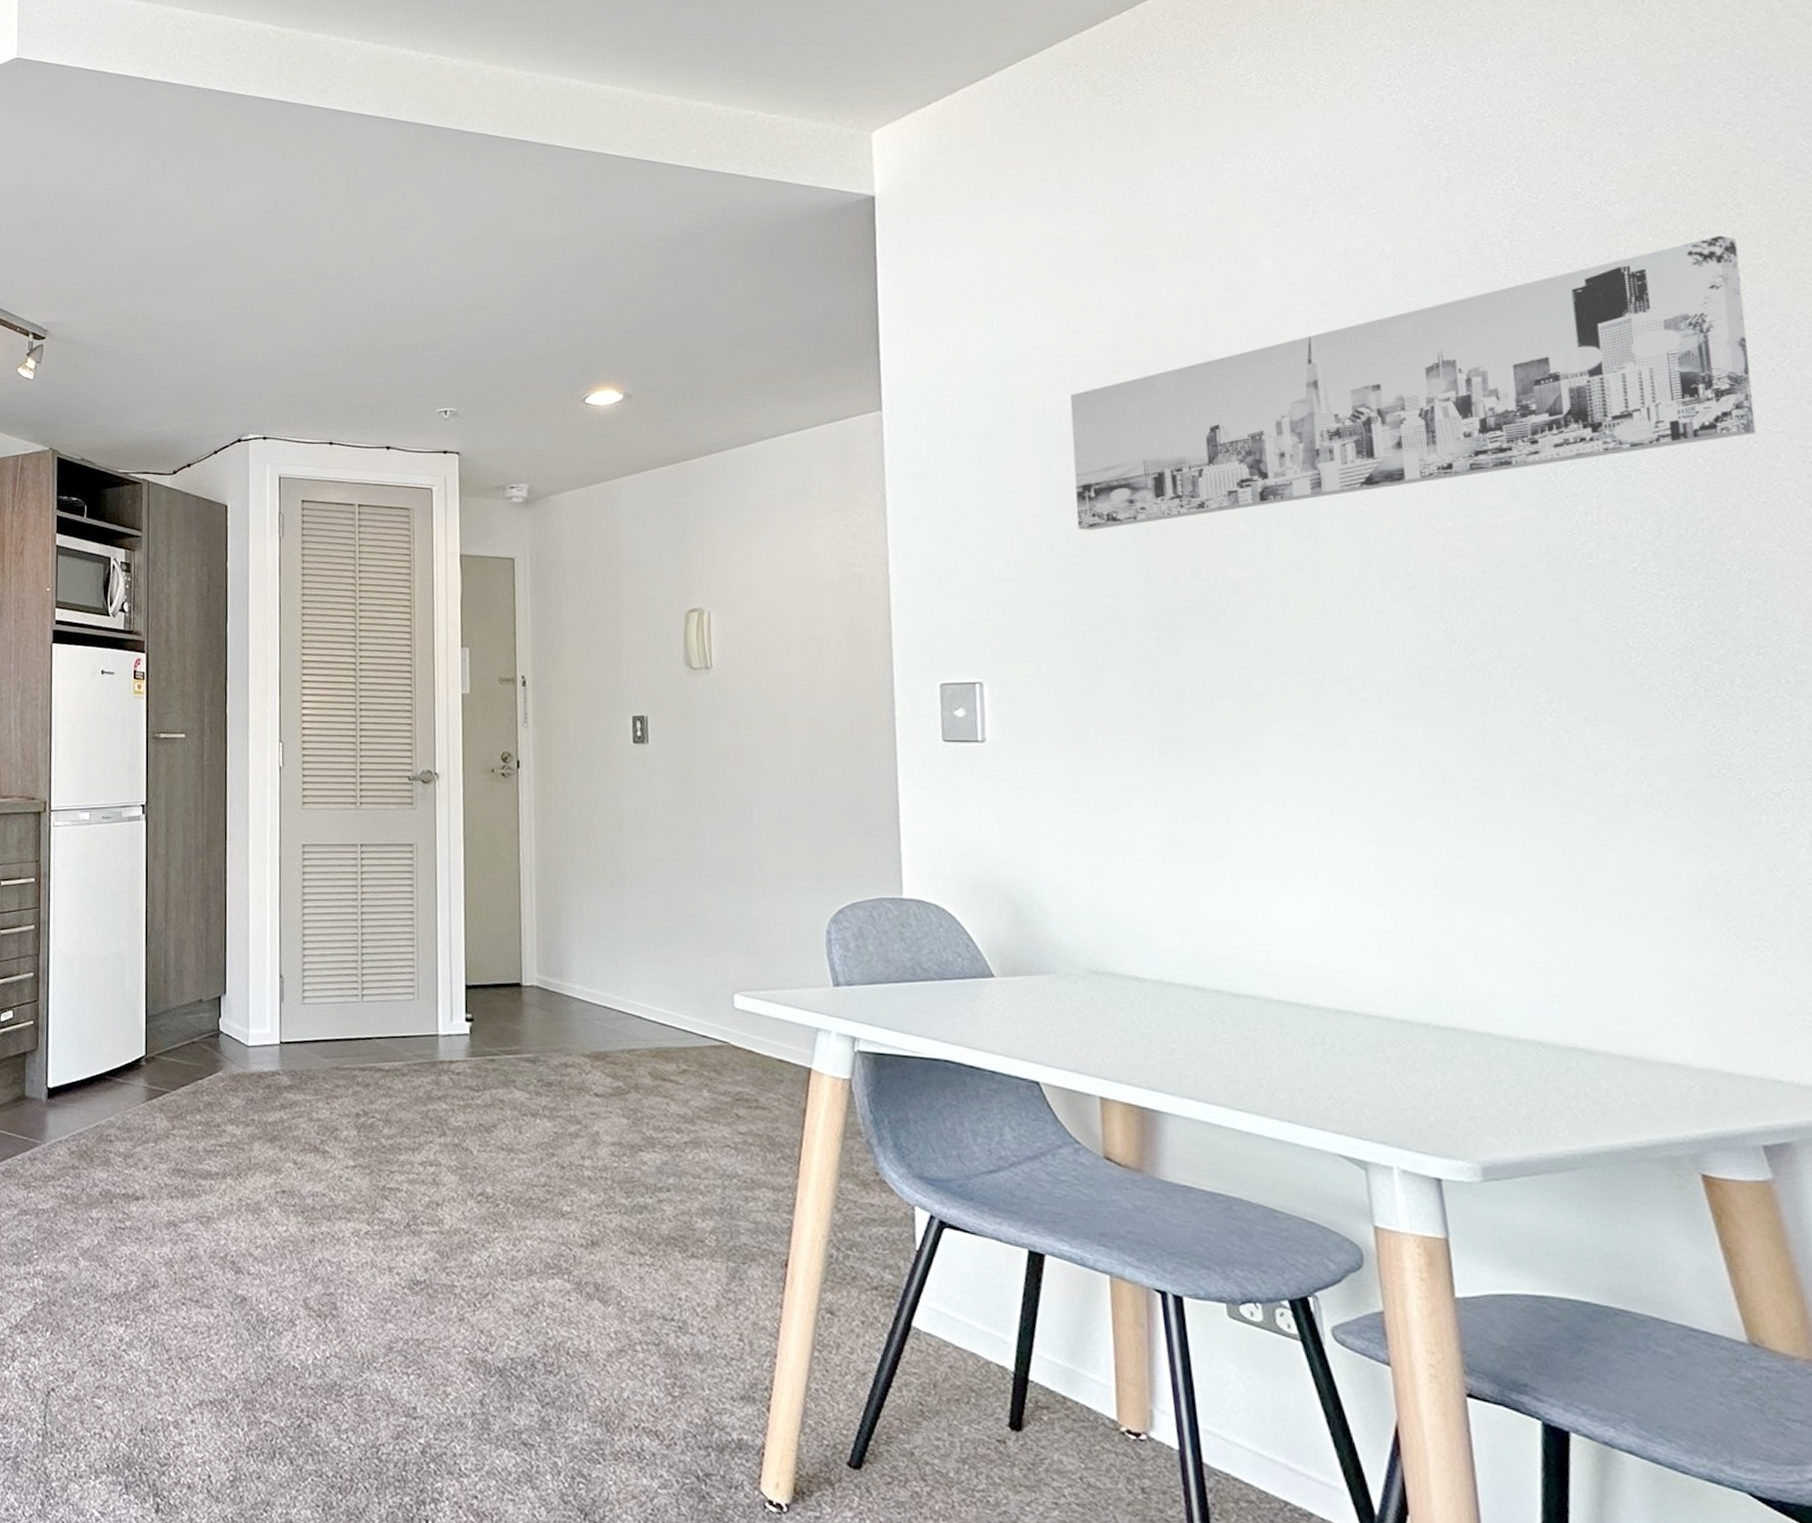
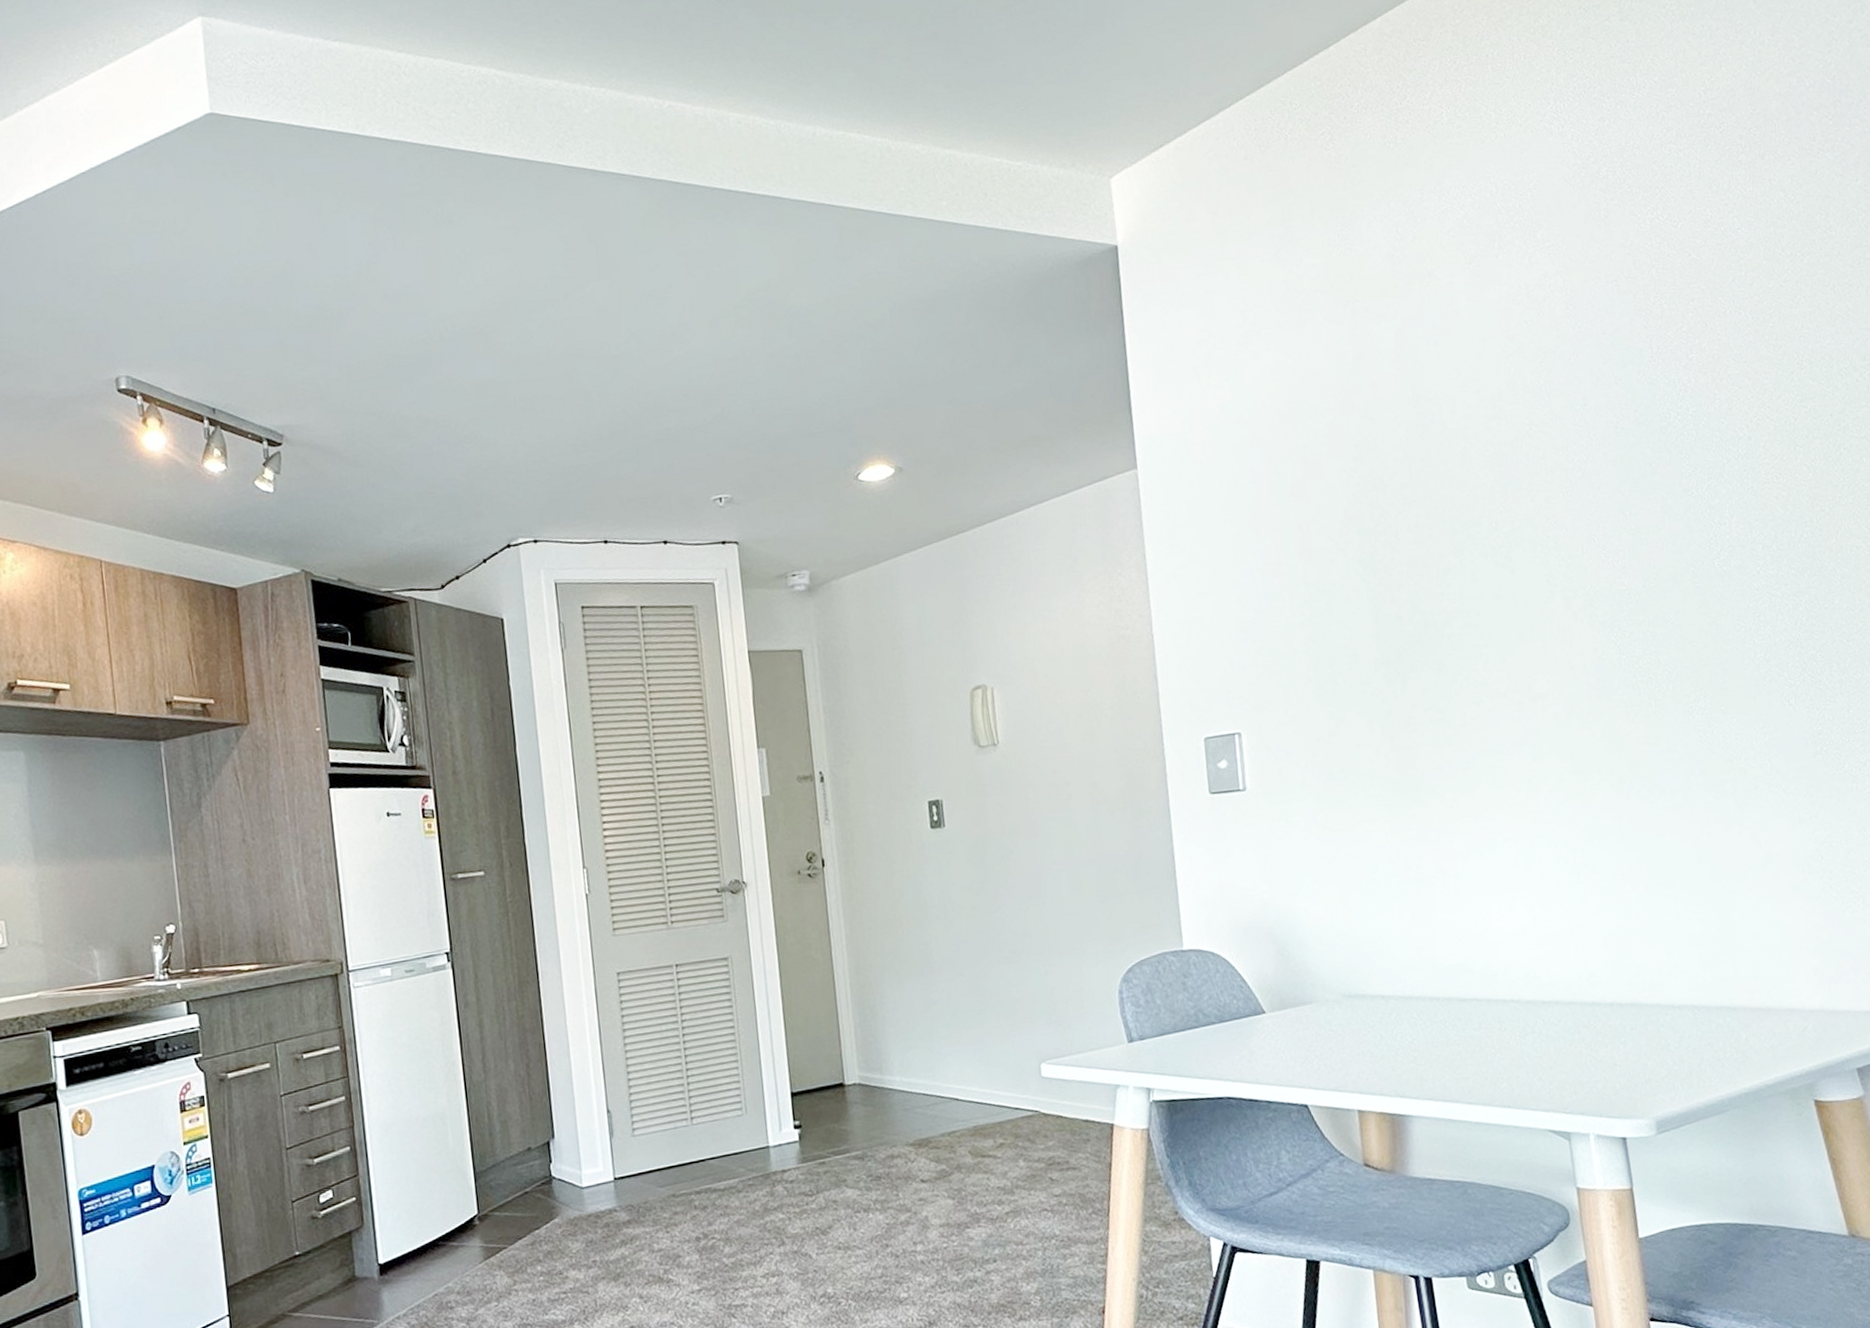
wall art: present [1070,235,1756,530] -> none [1302,257,1845,575]

